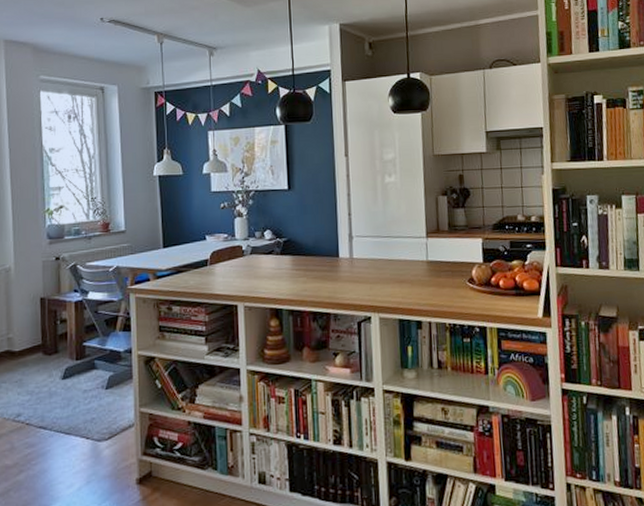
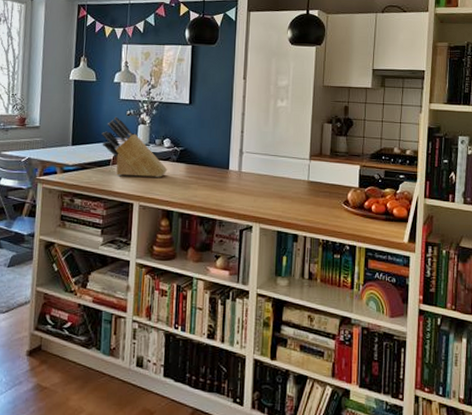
knife block: none [195,211,272,276] -> present [101,116,168,177]

